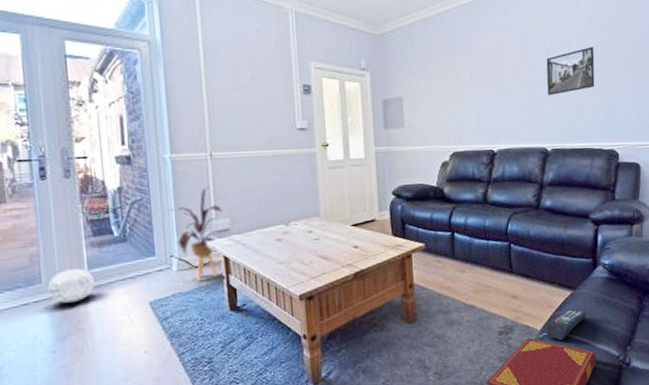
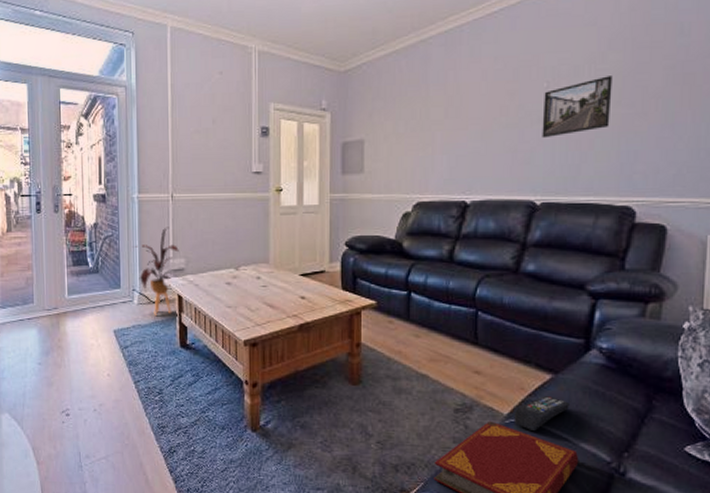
ball: present [47,268,95,303] -> none [38,293,73,323]

